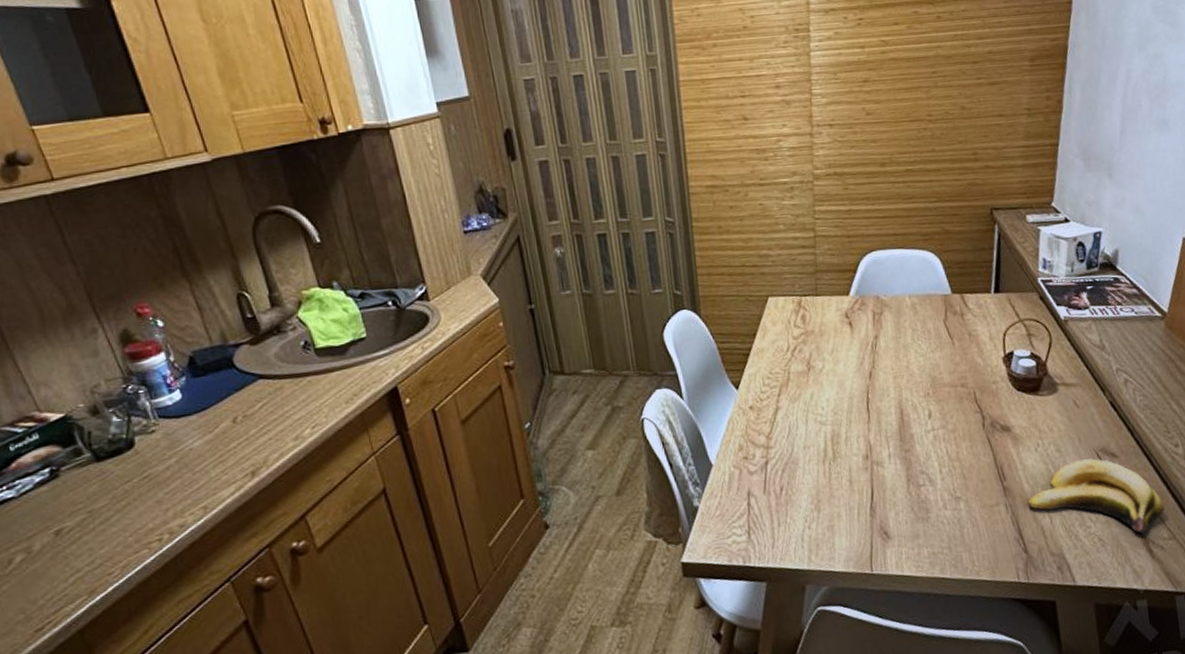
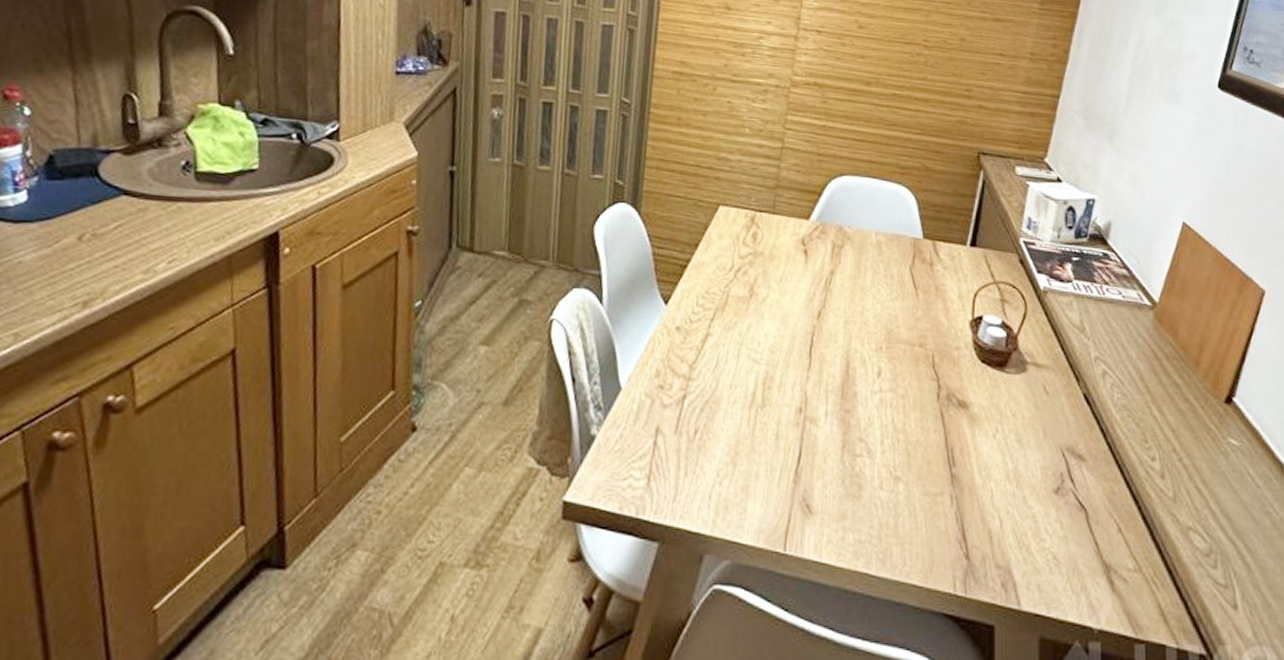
banana: present [1027,458,1165,535] -> none [976,457,1133,561]

